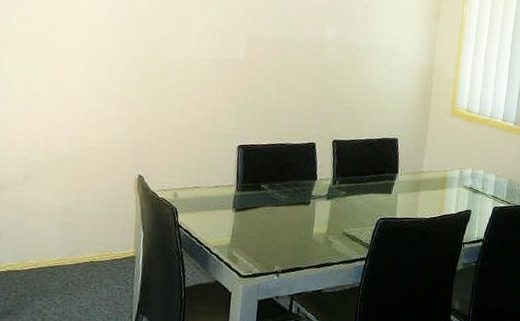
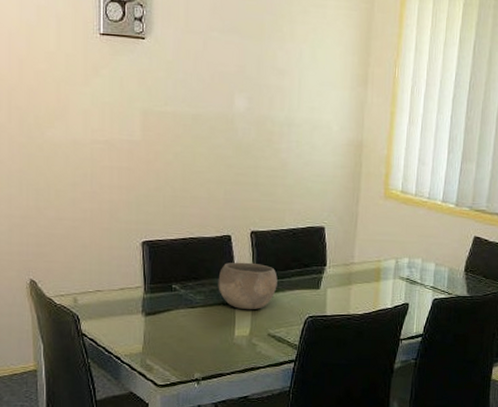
bowl: none [301,166,354,210] -> present [218,262,278,310]

